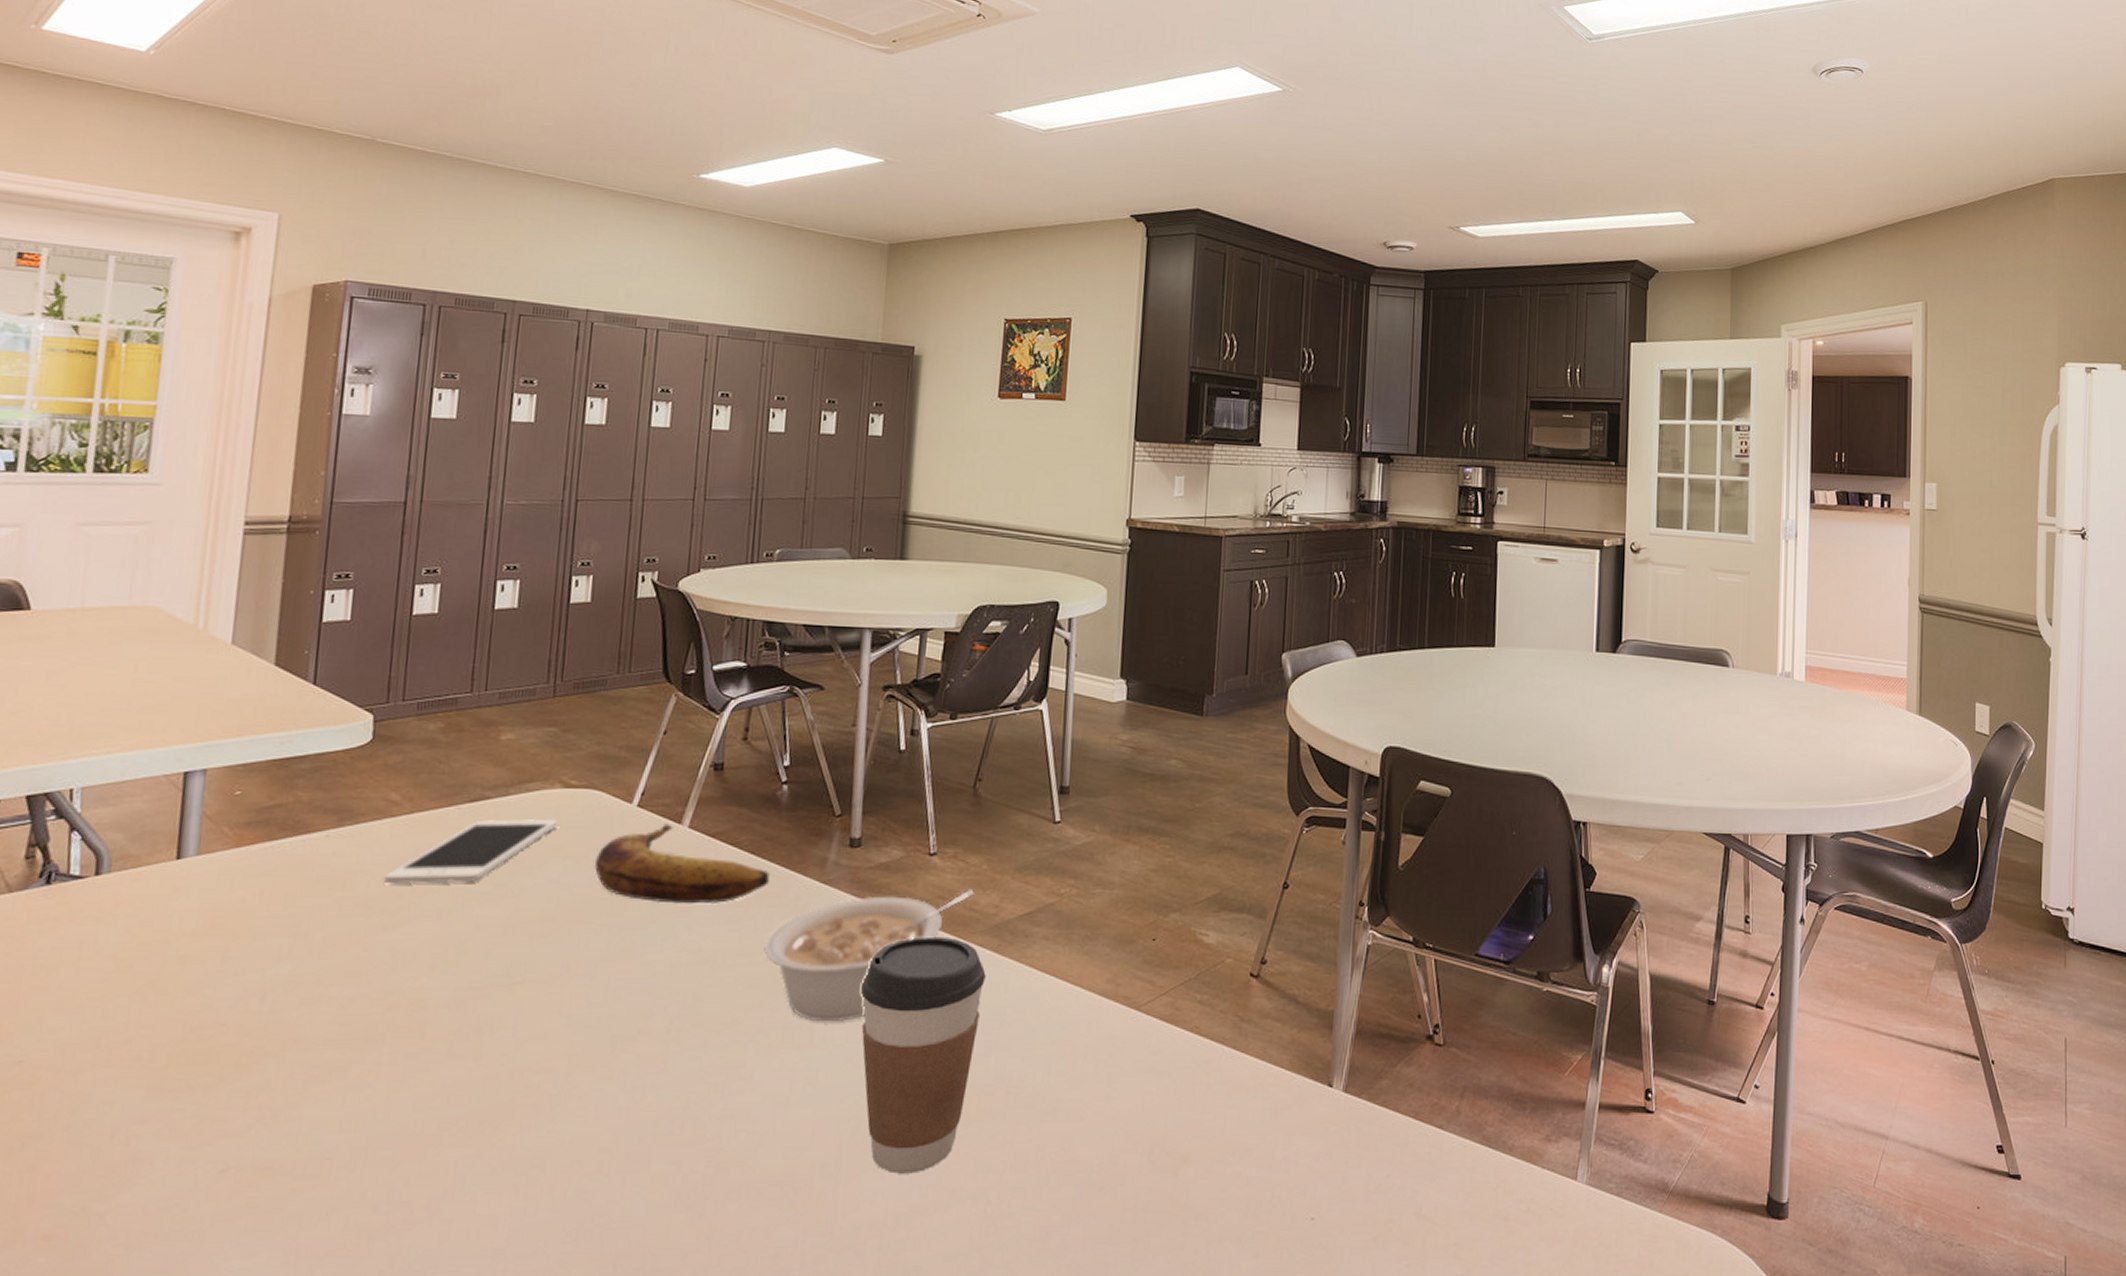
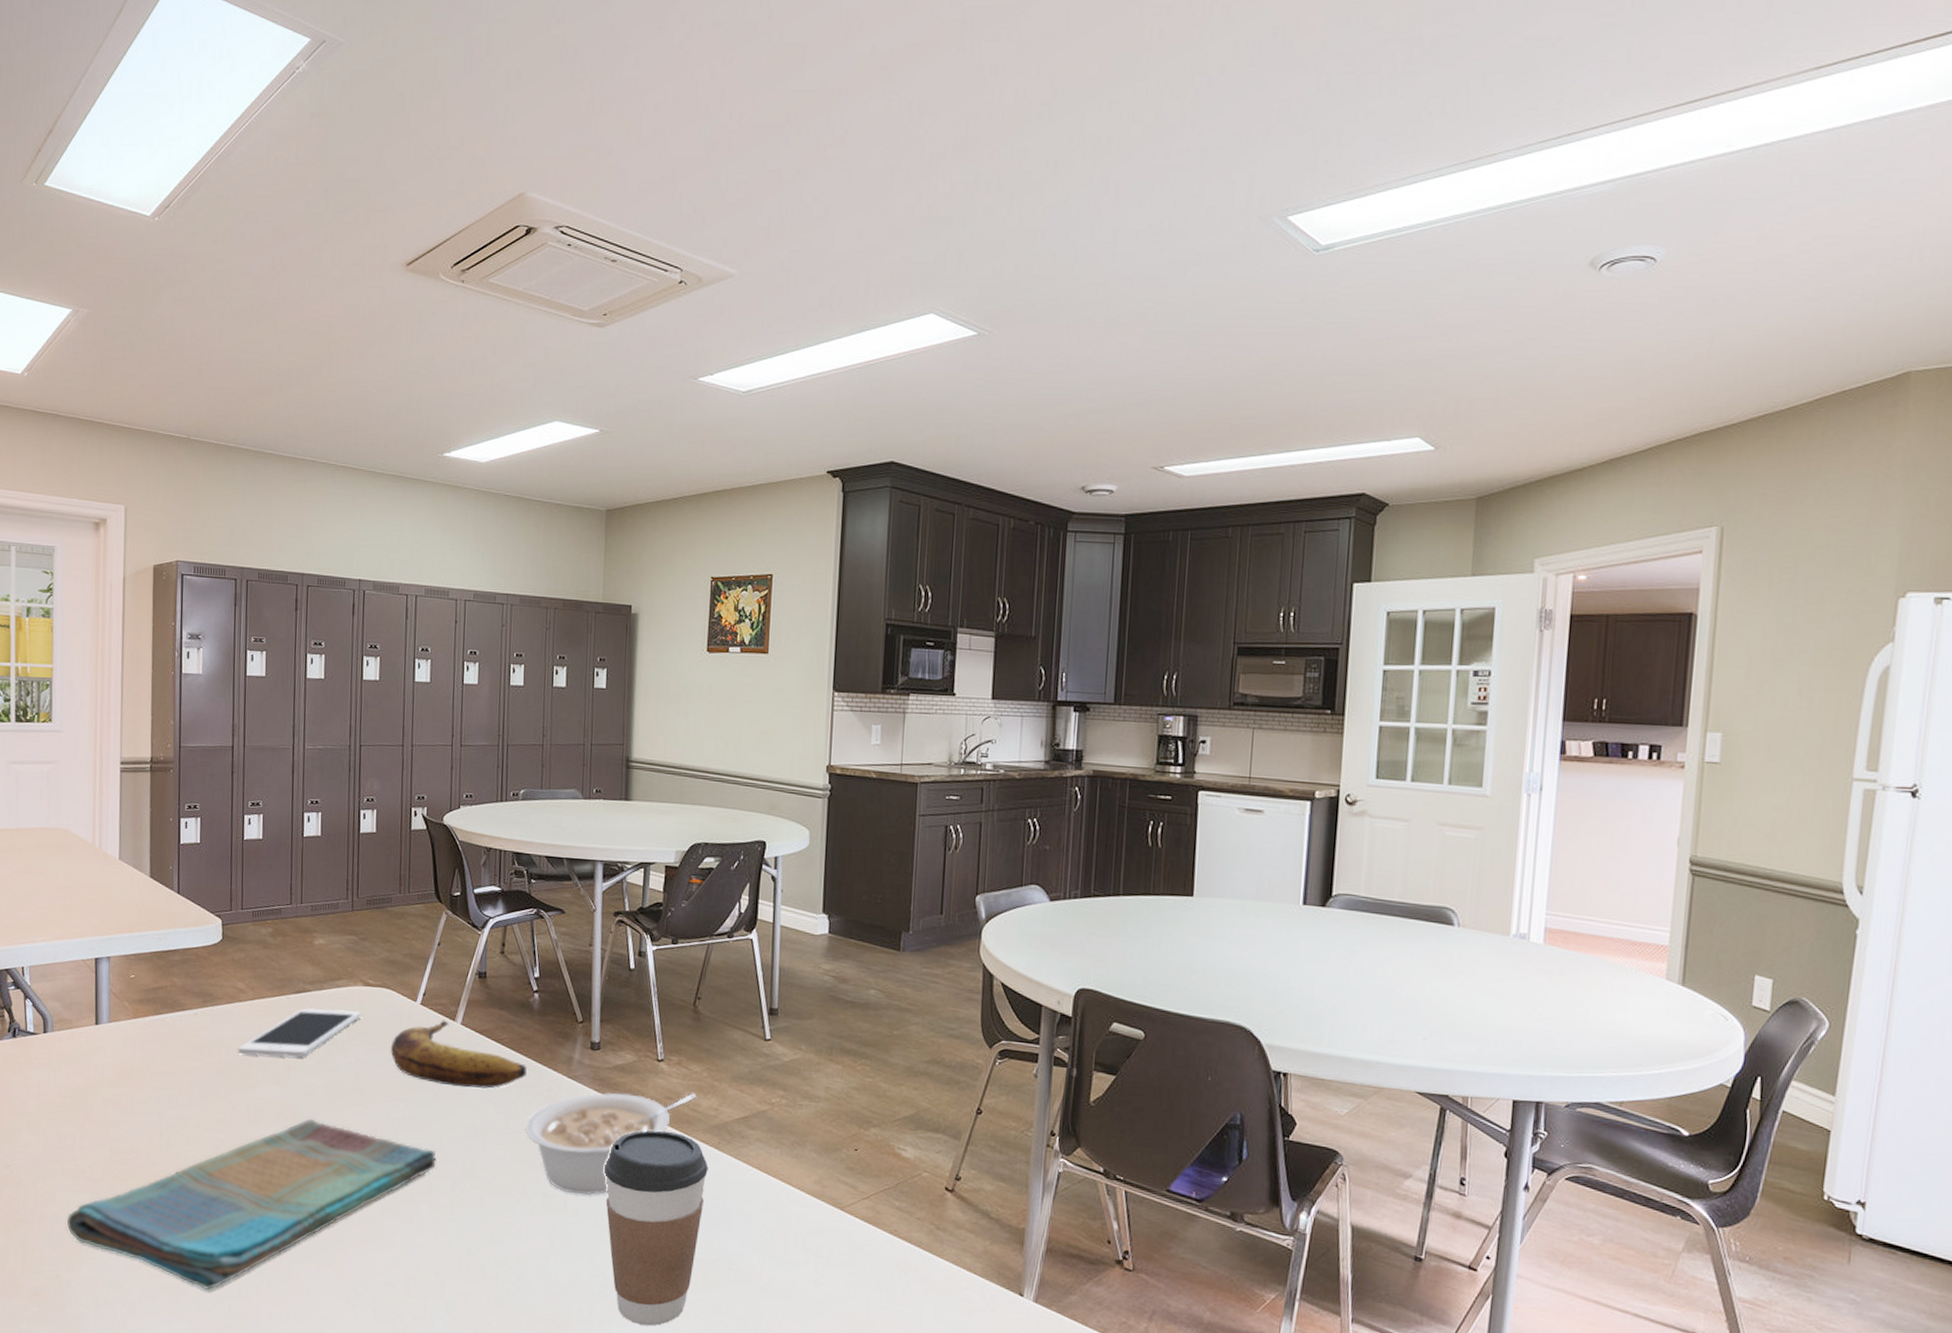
dish towel: none [105,959,649,1201] -> present [66,1118,438,1291]

